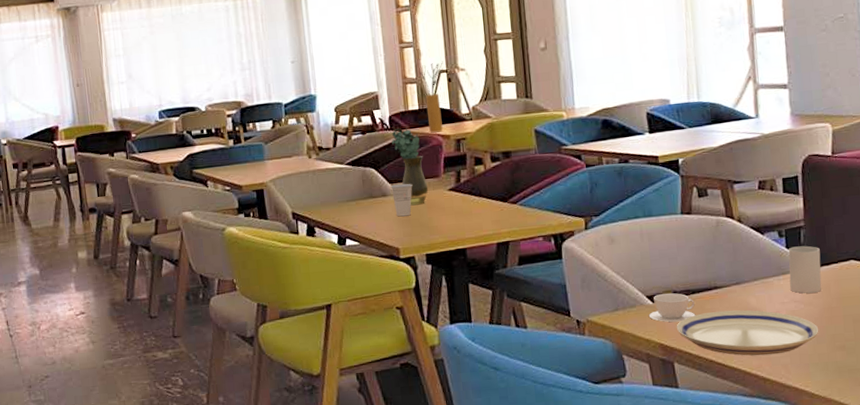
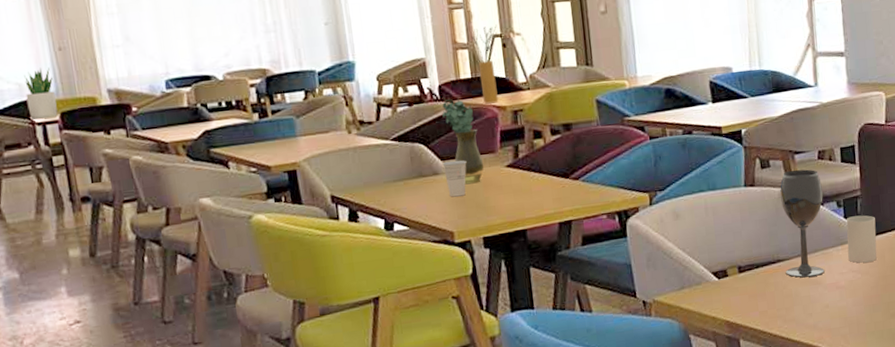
planter: none [50,100,74,144] -> present [24,67,58,121]
teacup: present [648,293,696,322] -> none [714,268,760,298]
plate: present [676,310,819,356] -> none [741,282,875,328]
wine glass: none [717,199,764,306] -> present [779,169,825,278]

